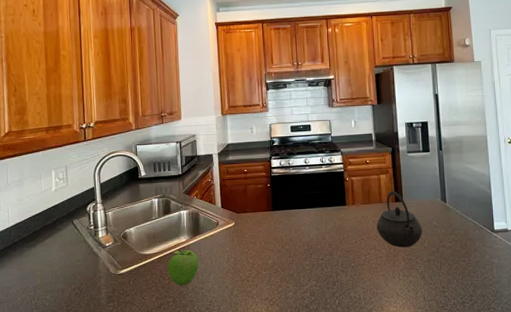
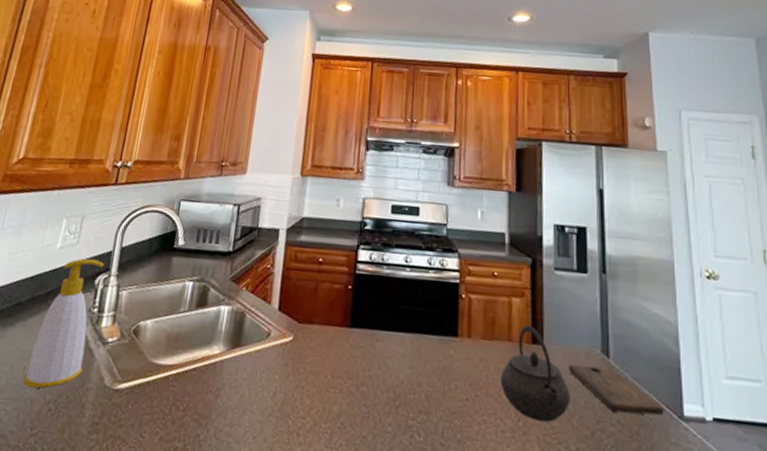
soap bottle: none [53,194,93,282] -> present [23,258,104,389]
fruit: present [167,250,199,286] -> none [184,365,232,425]
cutting board: none [420,209,482,234] -> present [568,364,664,416]

